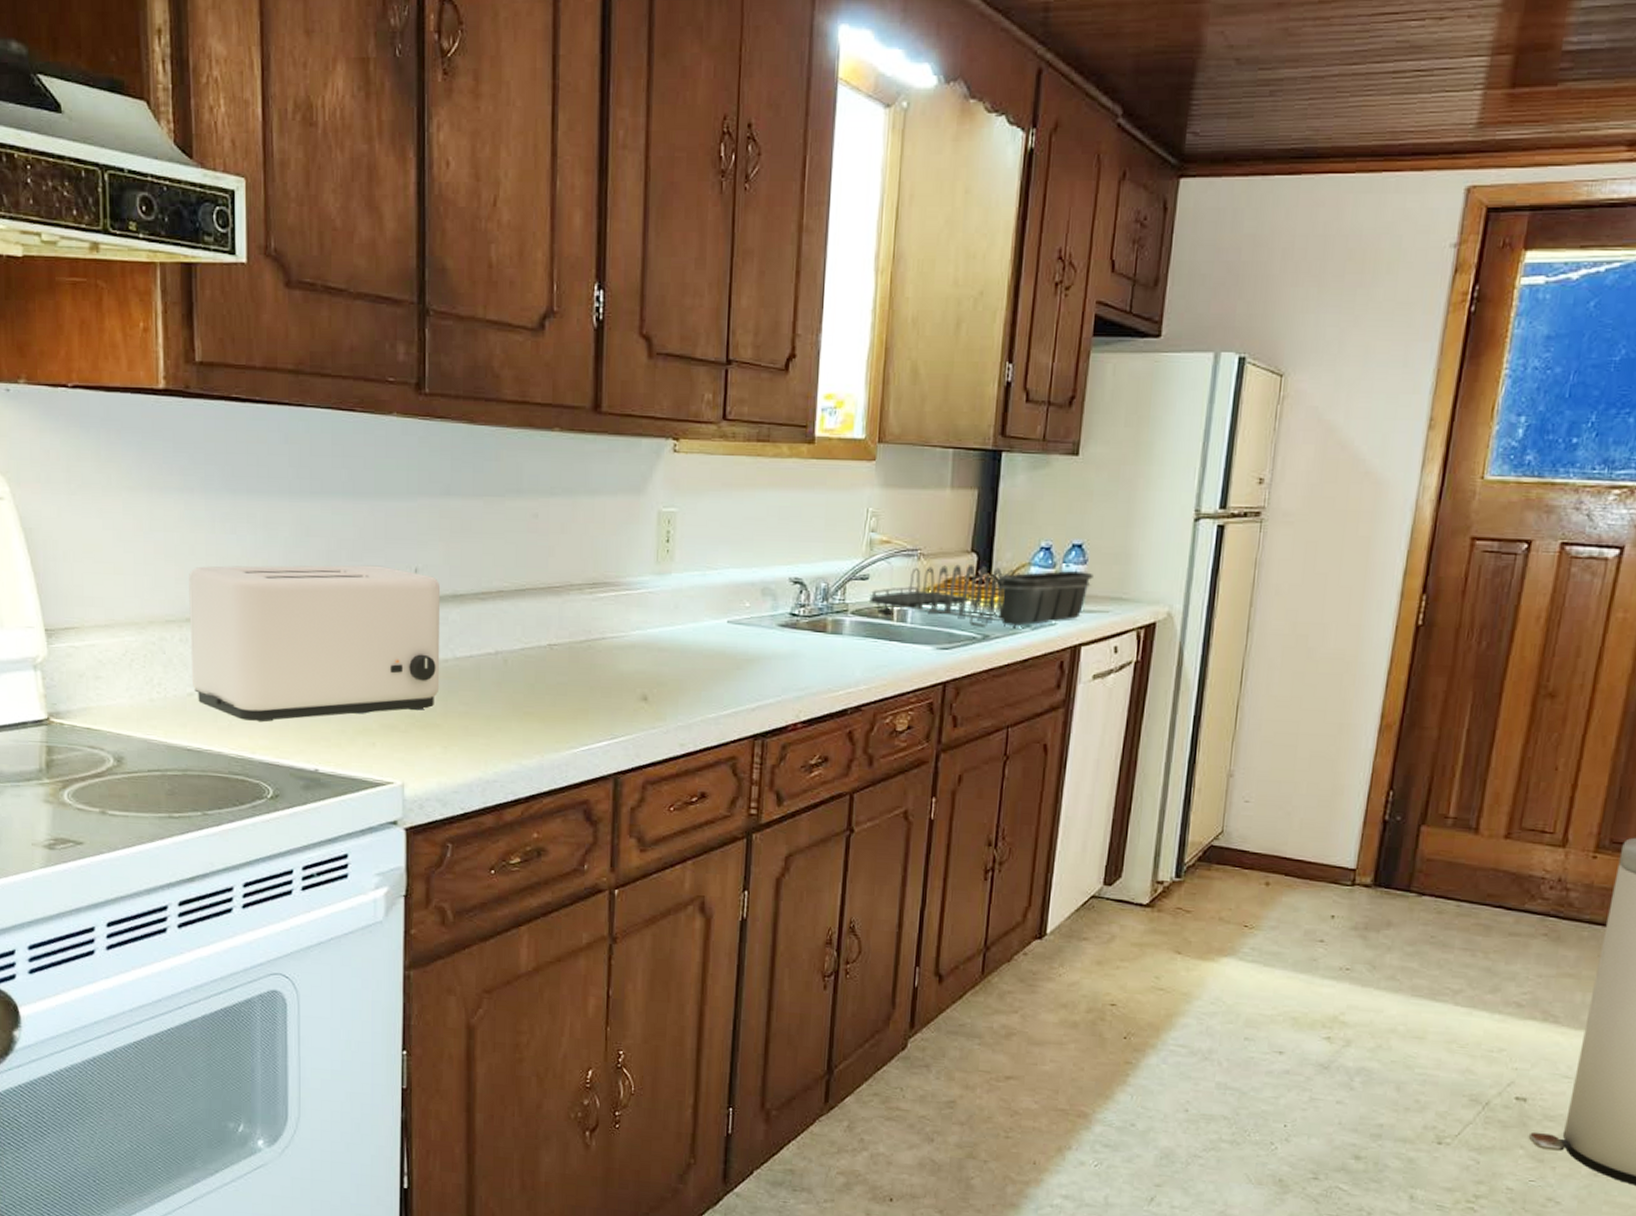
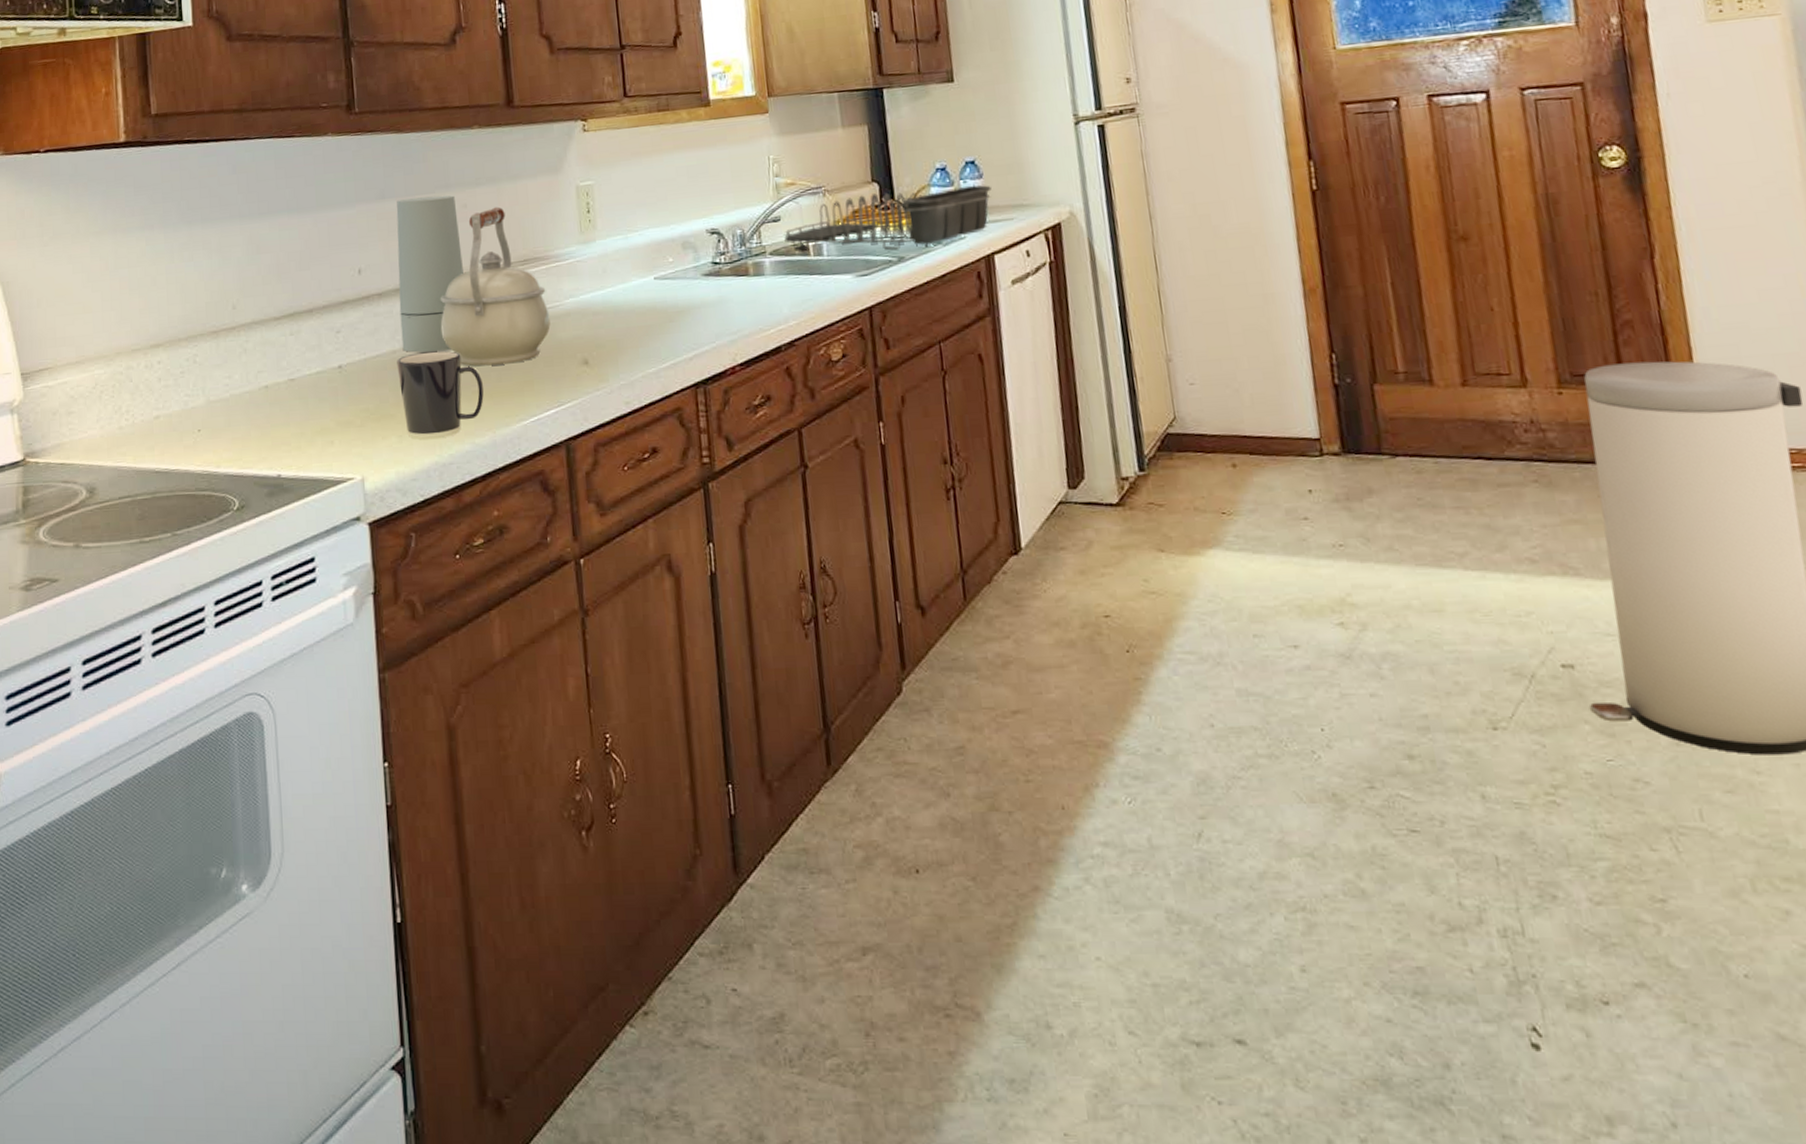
toaster: present [189,565,441,723] -> none [152,271,391,436]
mug: none [448,665,537,755] -> present [397,350,485,440]
canister: none [455,499,528,666] -> present [396,195,463,353]
kettle: none [497,521,613,690] -> present [440,206,551,366]

